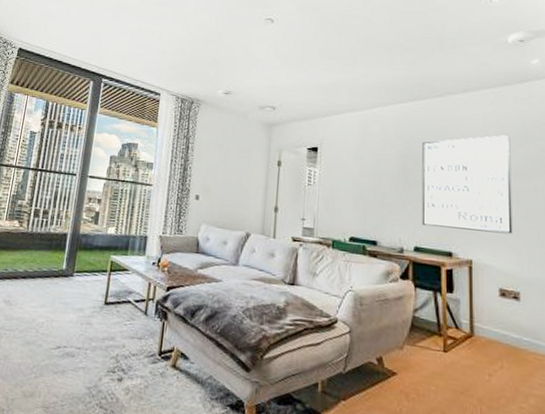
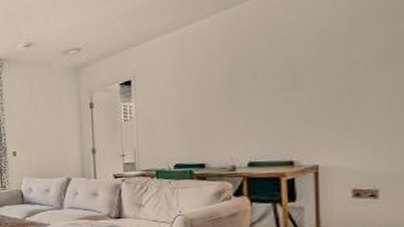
wall art: present [421,135,513,235] -> none [253,16,371,138]

